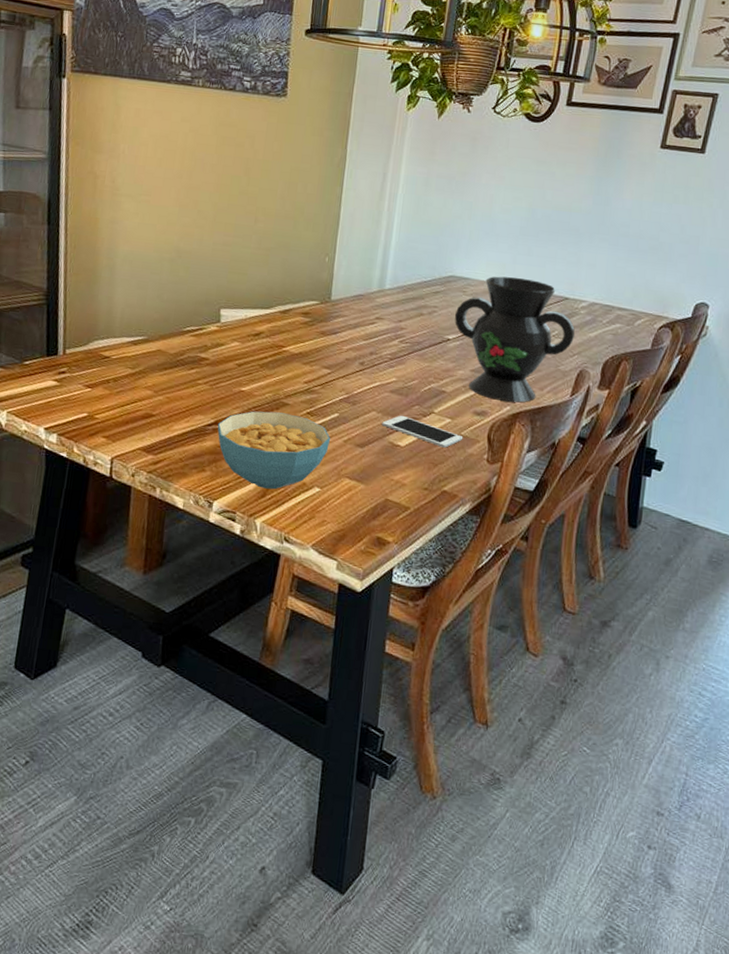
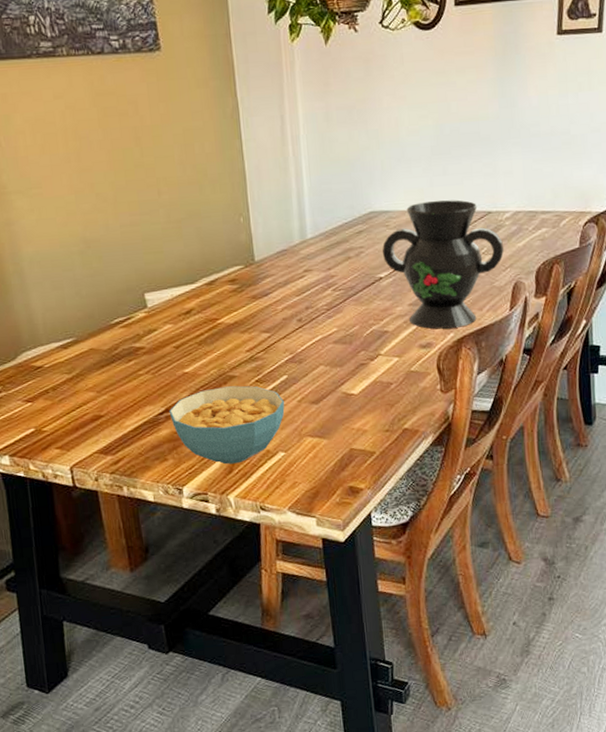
cell phone: present [382,415,463,448] -> none [332,363,414,387]

